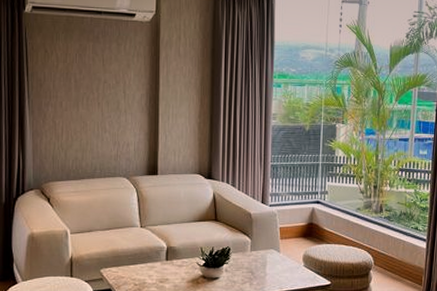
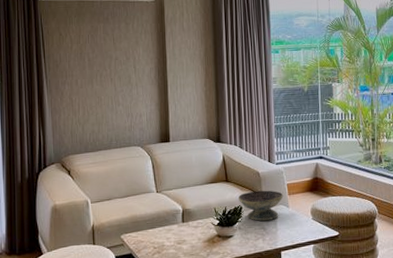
decorative bowl: none [226,232,275,264] -> present [238,190,284,221]

